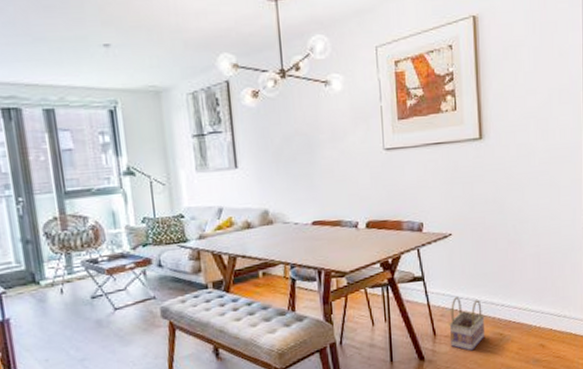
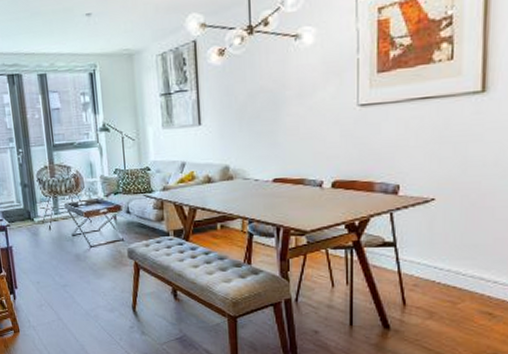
basket: present [449,297,485,351] -> none [423,267,470,327]

